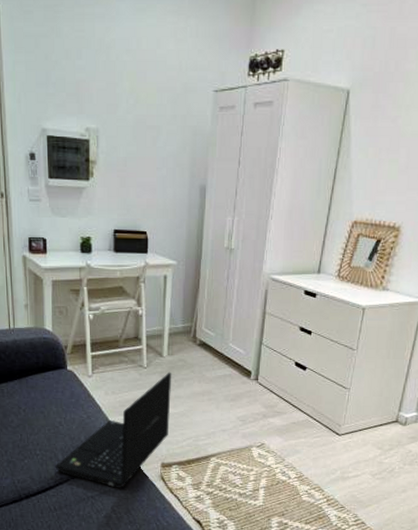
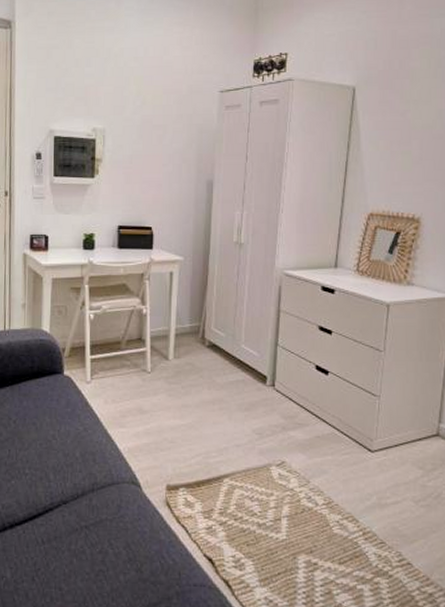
laptop: present [55,372,172,488] -> none [45,377,179,516]

